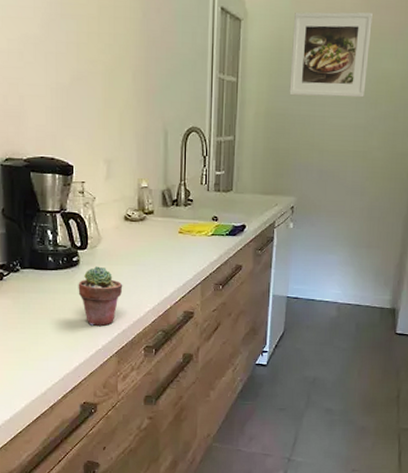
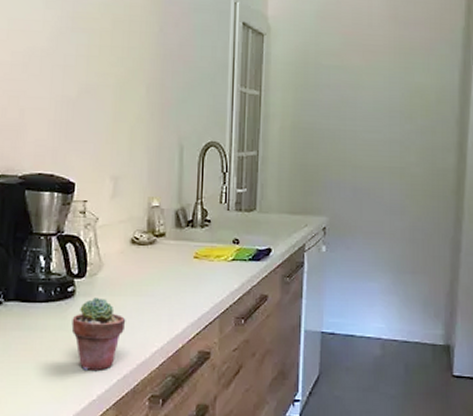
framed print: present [289,12,373,98] -> none [317,27,401,112]

